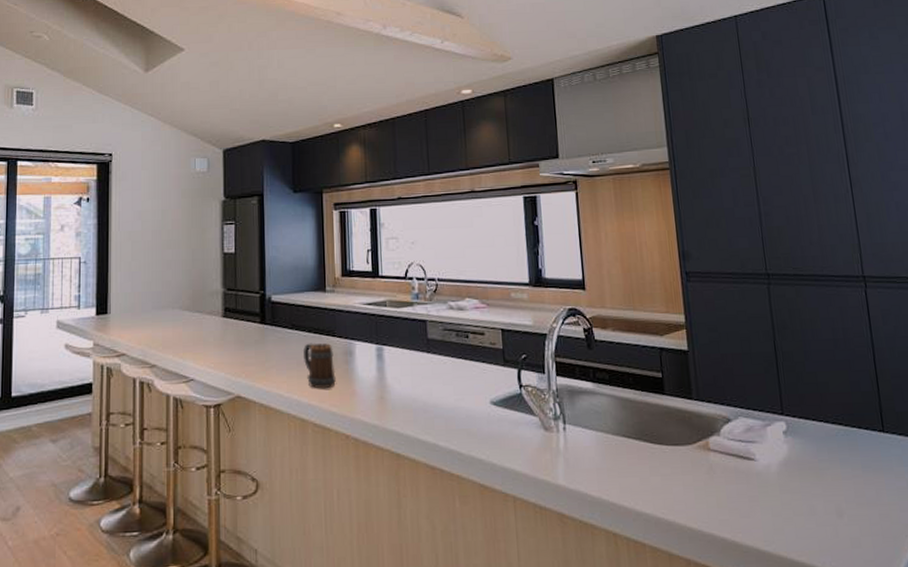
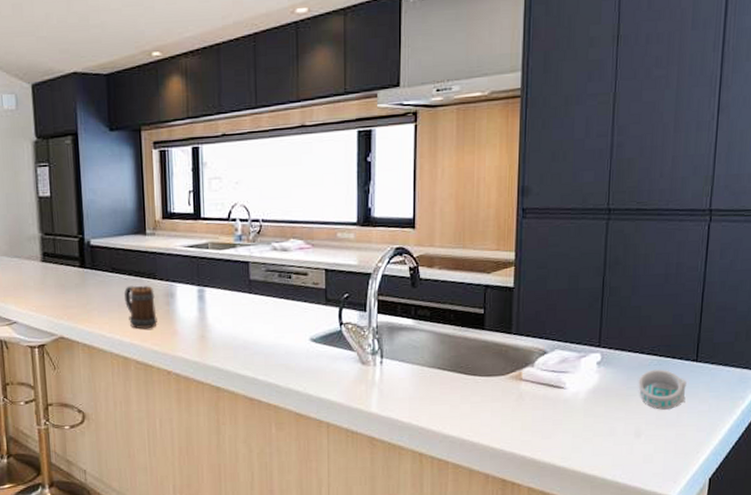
napkin ring: none [828,440,881,486] -> present [638,369,687,410]

